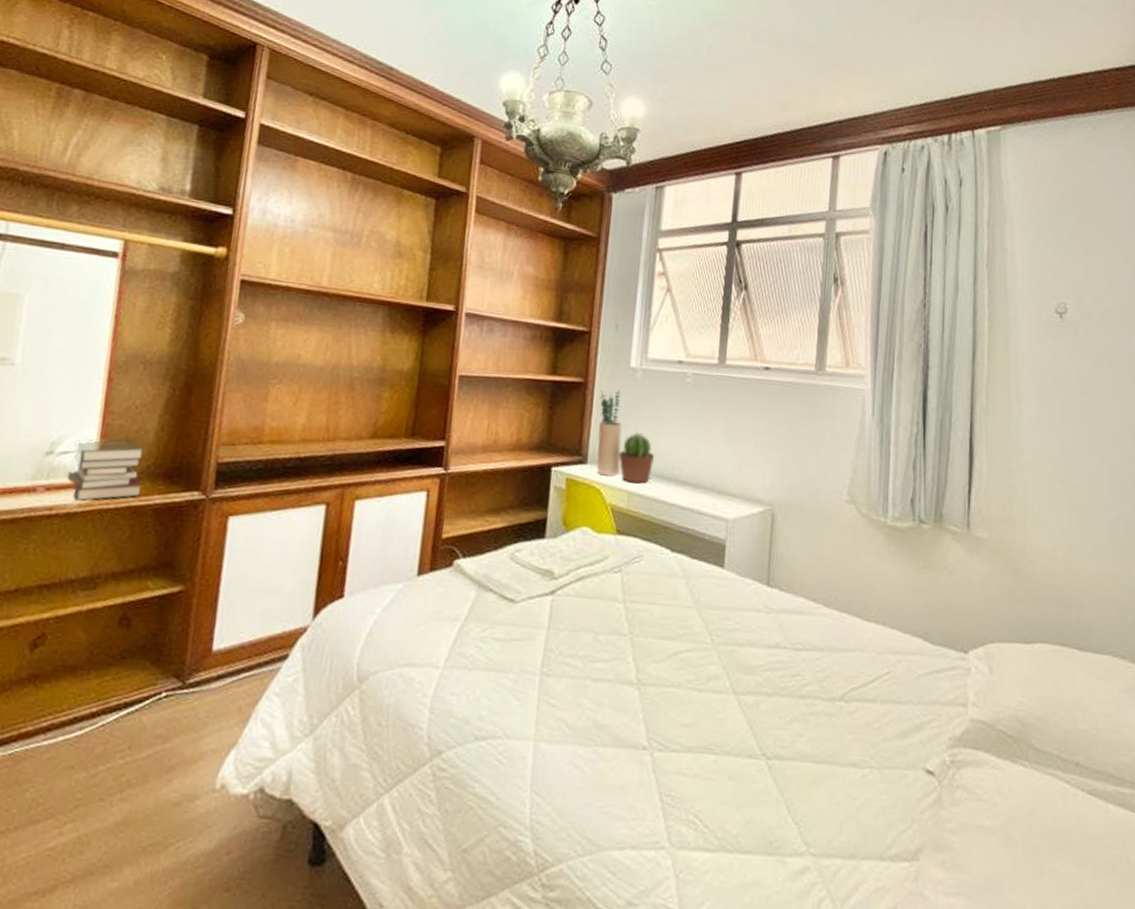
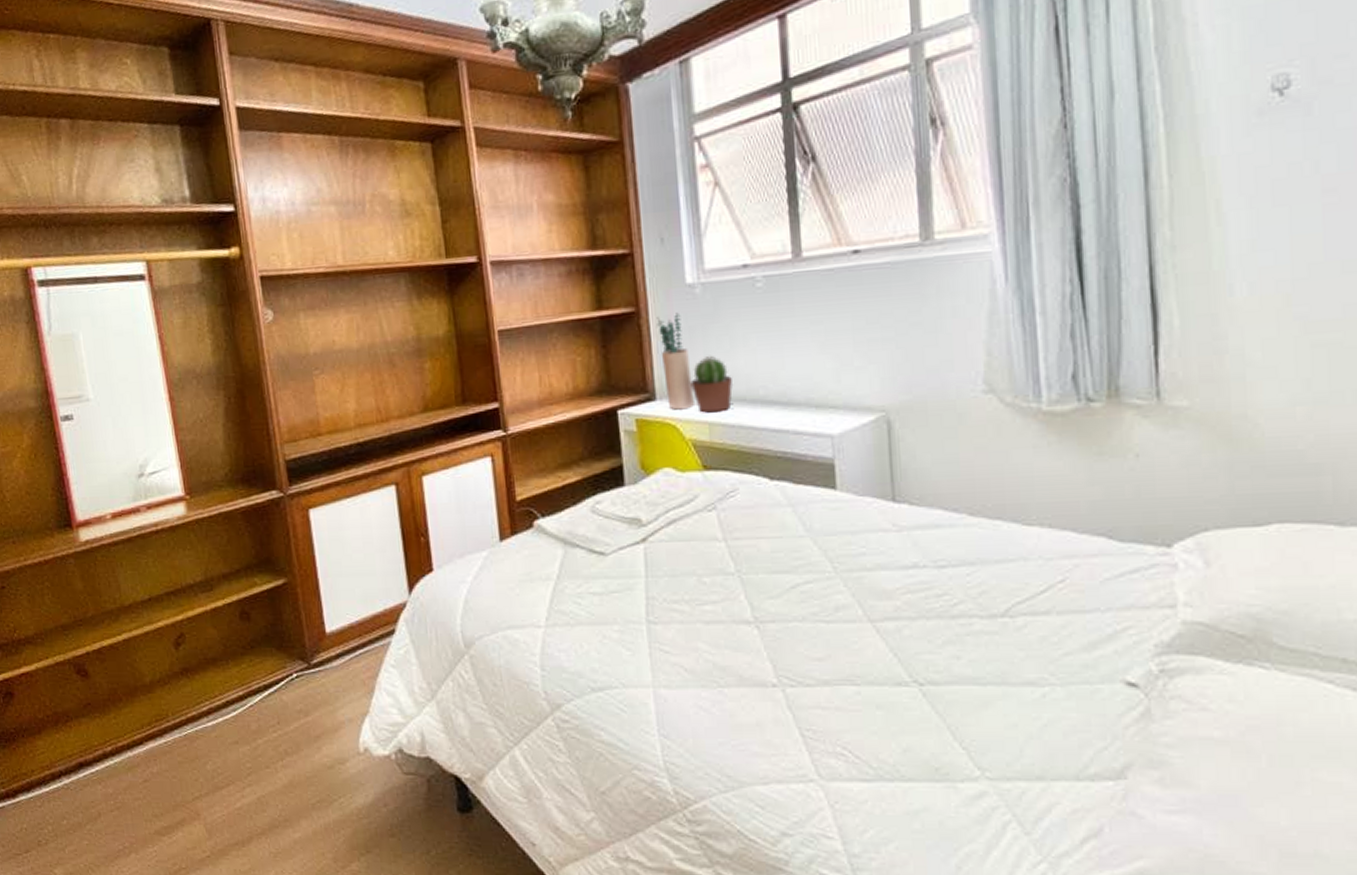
books: present [66,438,143,502] -> none [159,451,227,515]

